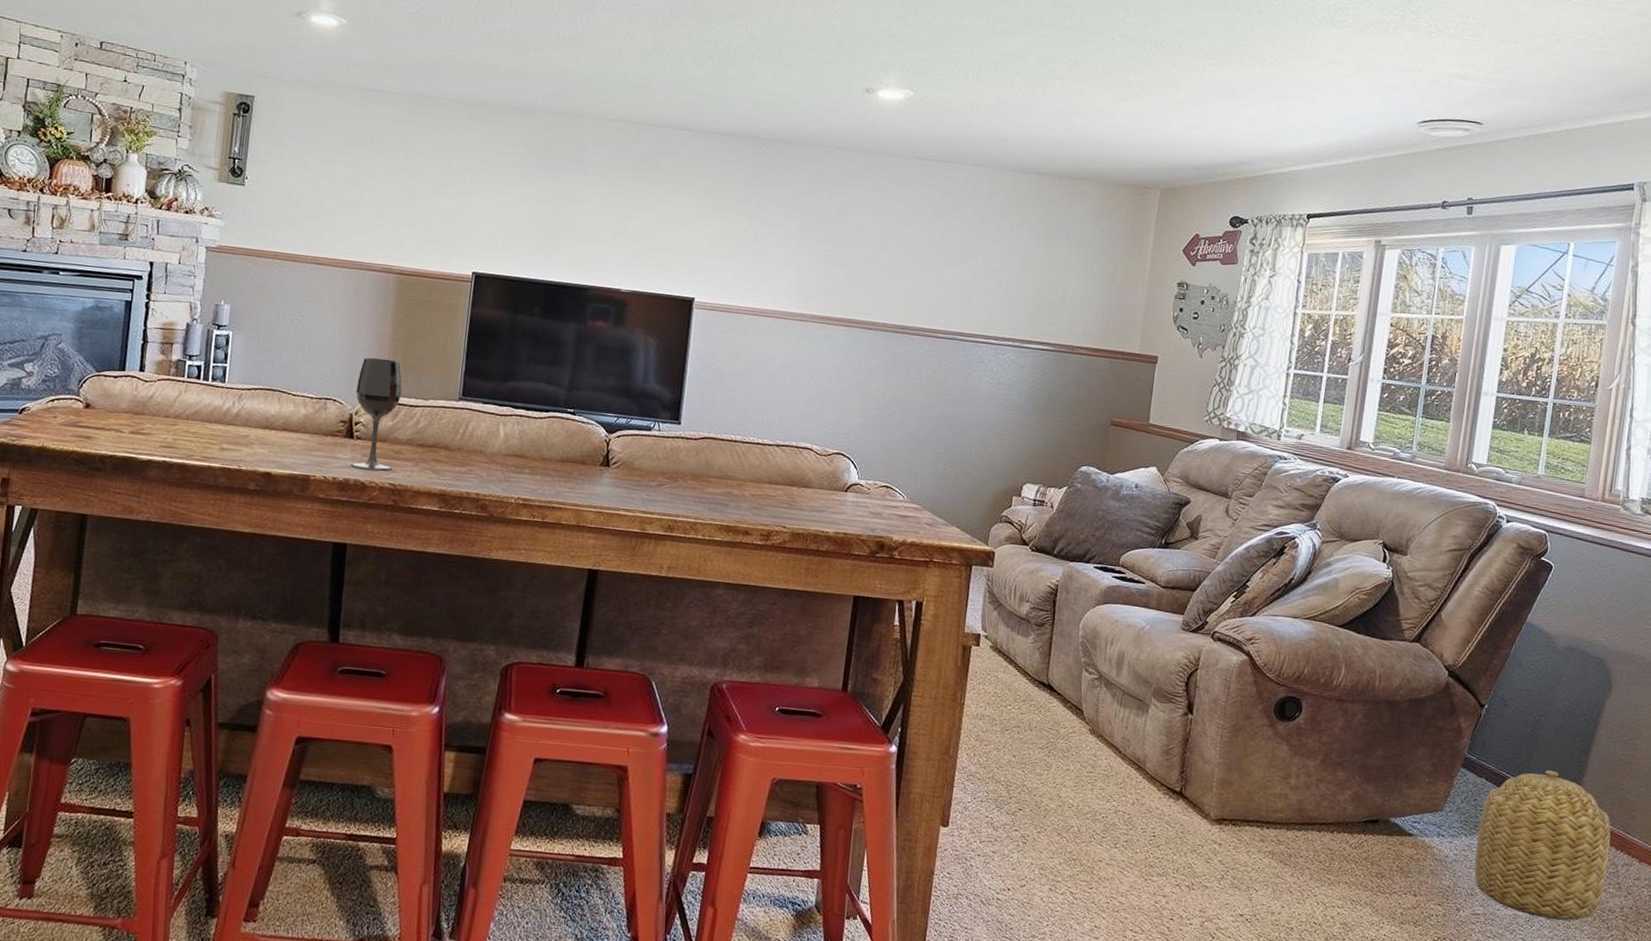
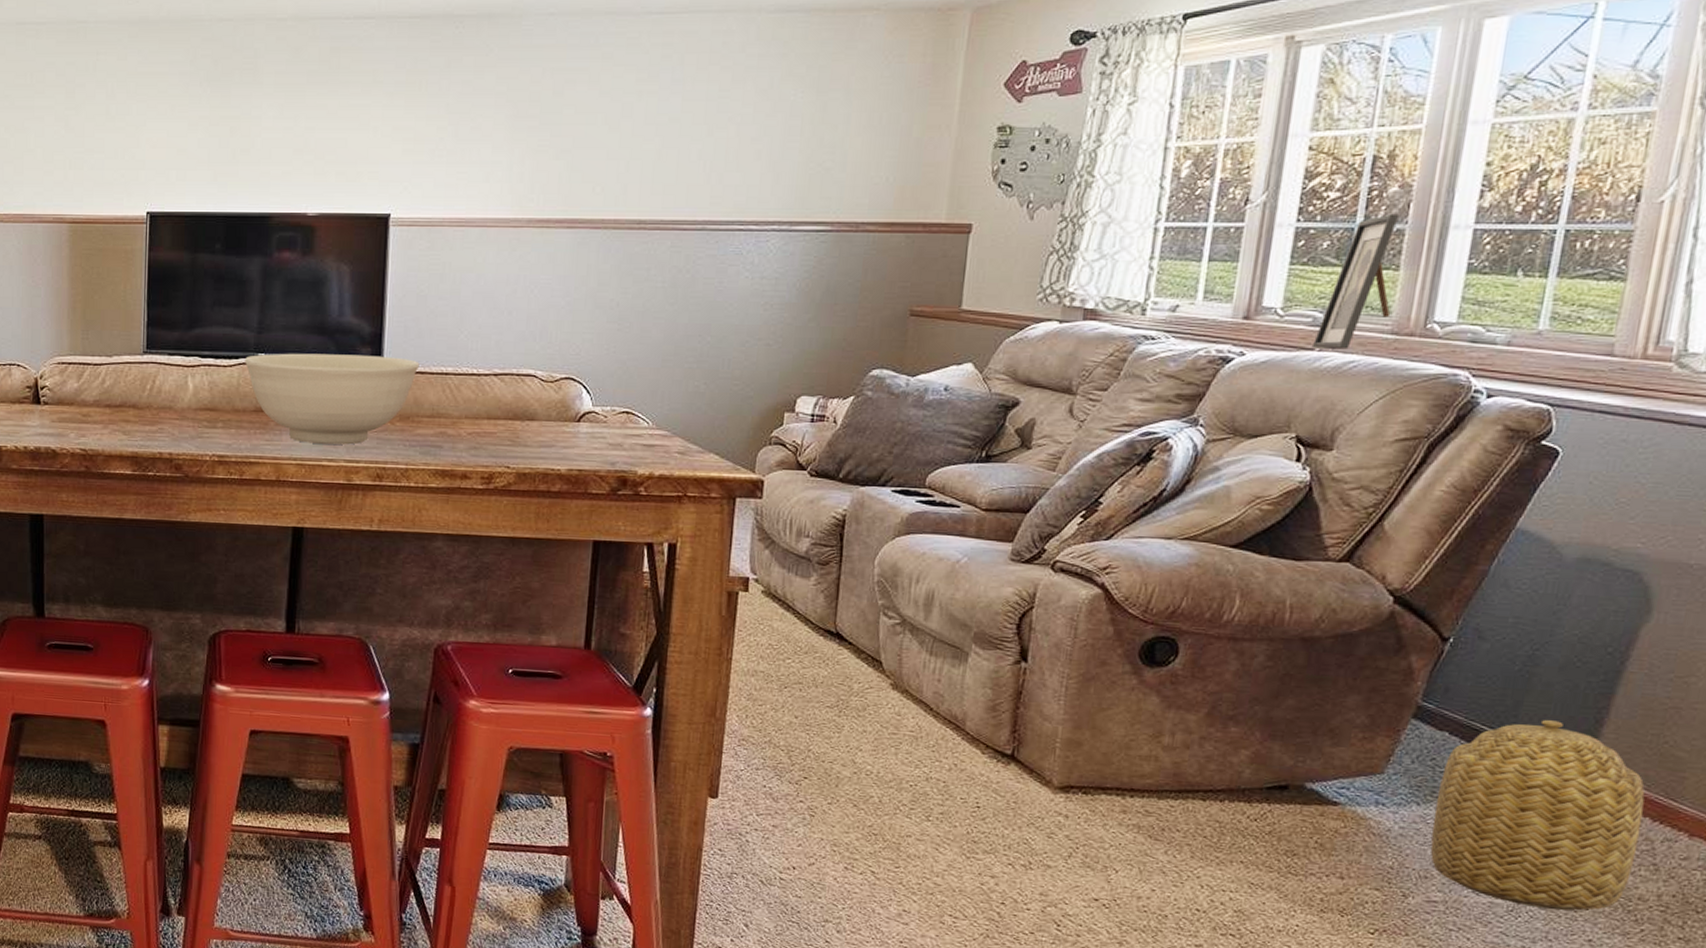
wine glass: present [351,357,402,472] -> none [39,316,85,437]
bowl: none [554,410,713,498] -> present [245,353,420,445]
picture frame: none [1393,379,1450,479] -> present [1313,213,1400,351]

